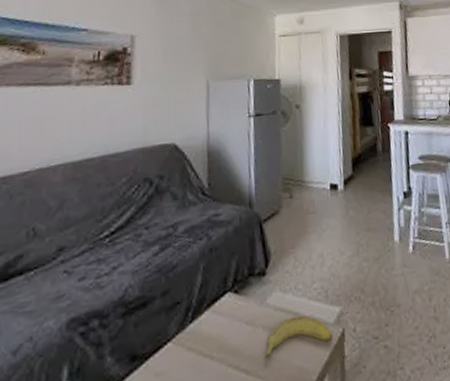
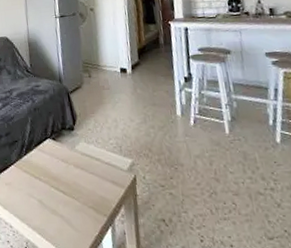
fruit: present [264,315,333,361] -> none [76,161,127,188]

